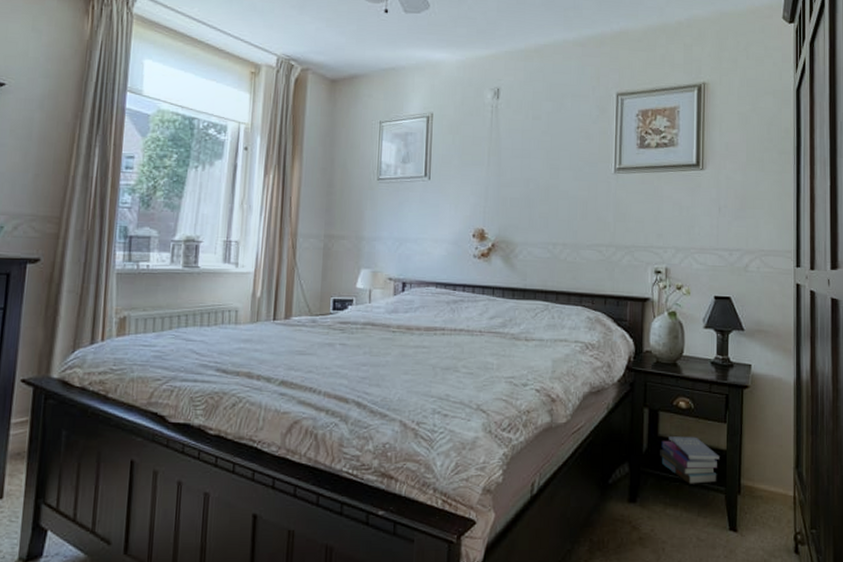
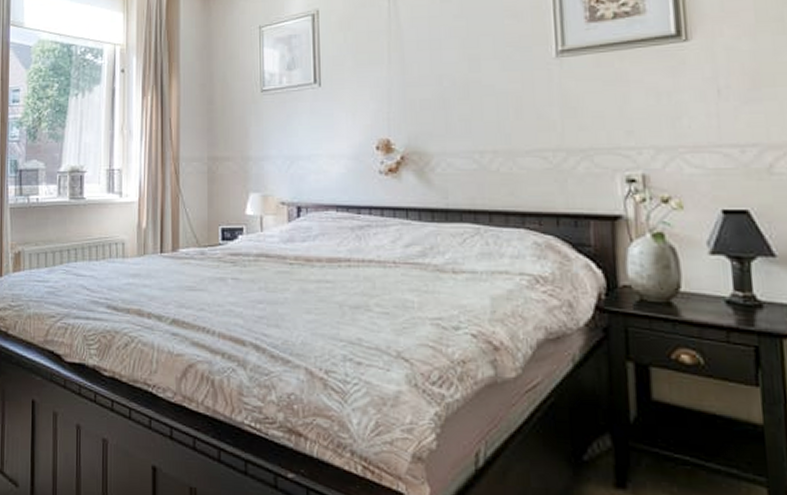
books: present [660,436,720,484] -> none [656,402,753,471]

